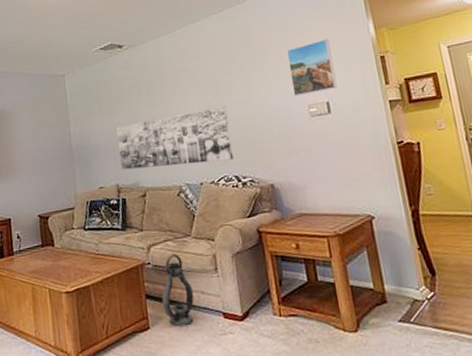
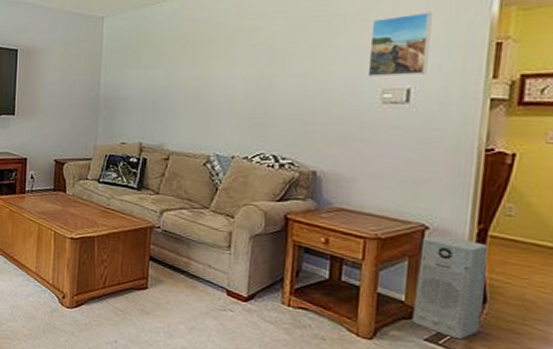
wall art: present [116,105,234,170] -> none [147,75,281,137]
lantern: present [162,253,194,327] -> none [165,222,200,294]
air purifier: none [372,221,438,314] -> present [411,235,489,340]

